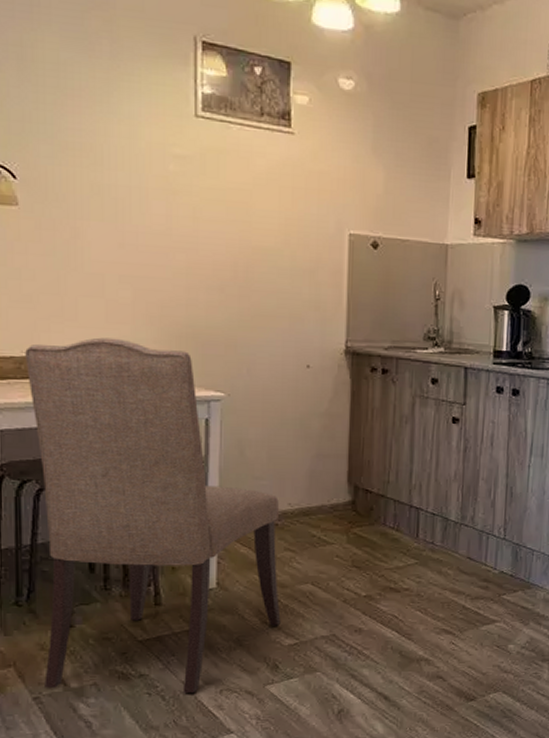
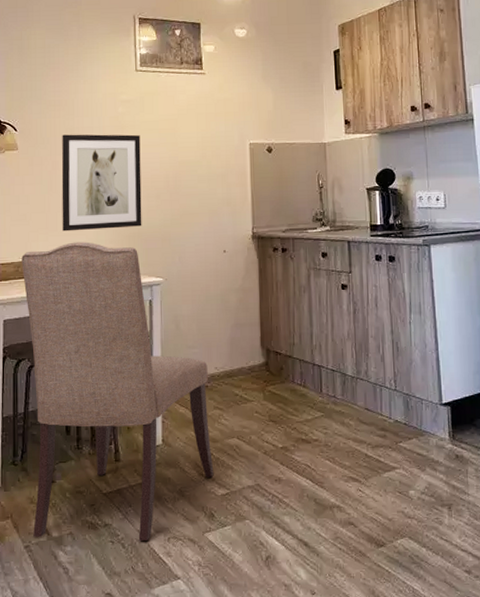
wall art: none [84,191,199,326] -> present [61,134,142,232]

